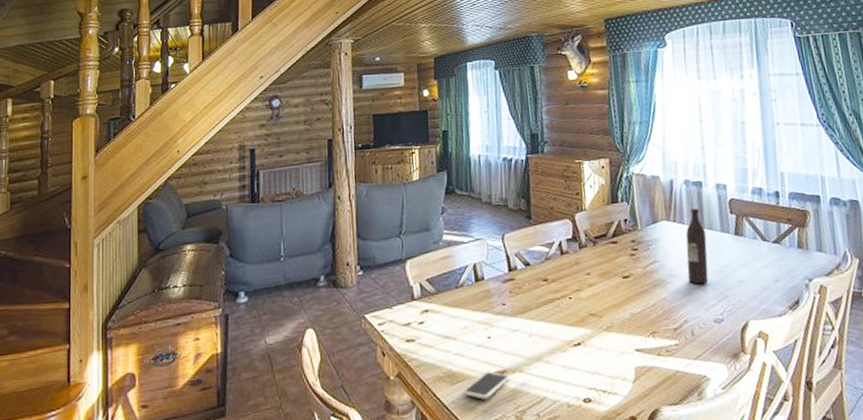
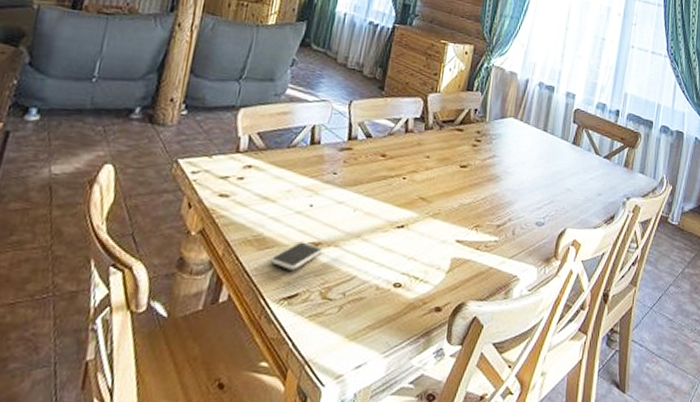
wine bottle: present [685,207,709,285] -> none [521,110,548,186]

